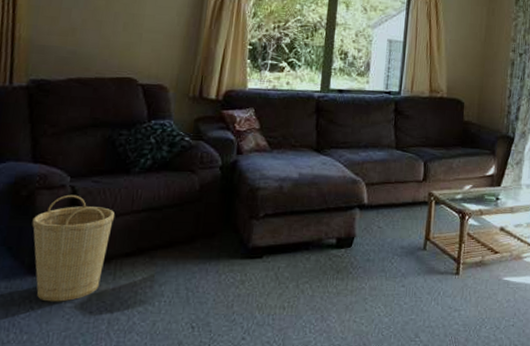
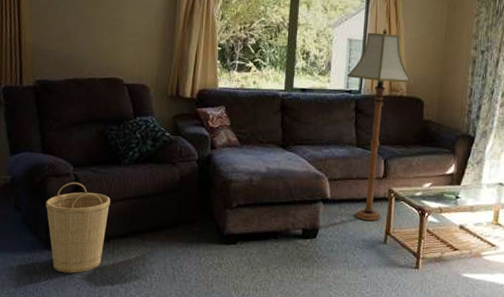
floor lamp: none [386,29,453,226] -> present [347,28,413,221]

